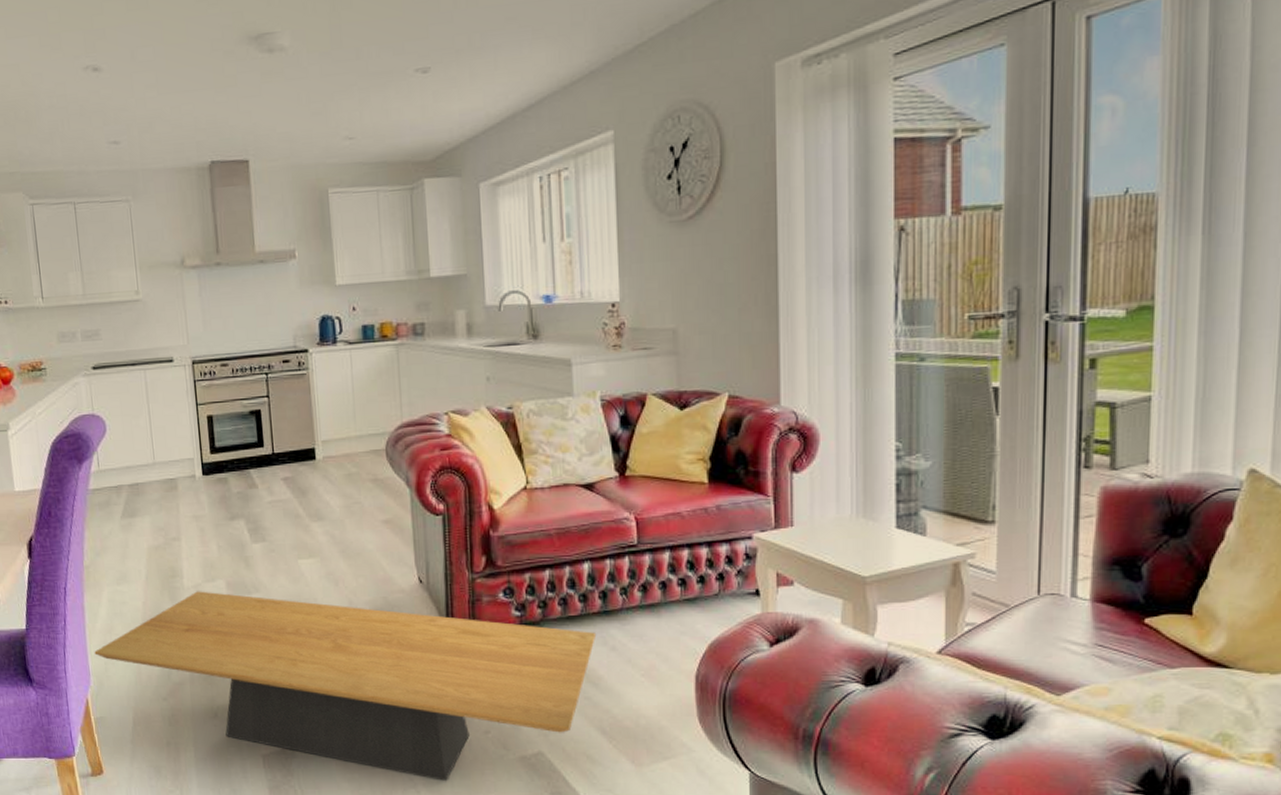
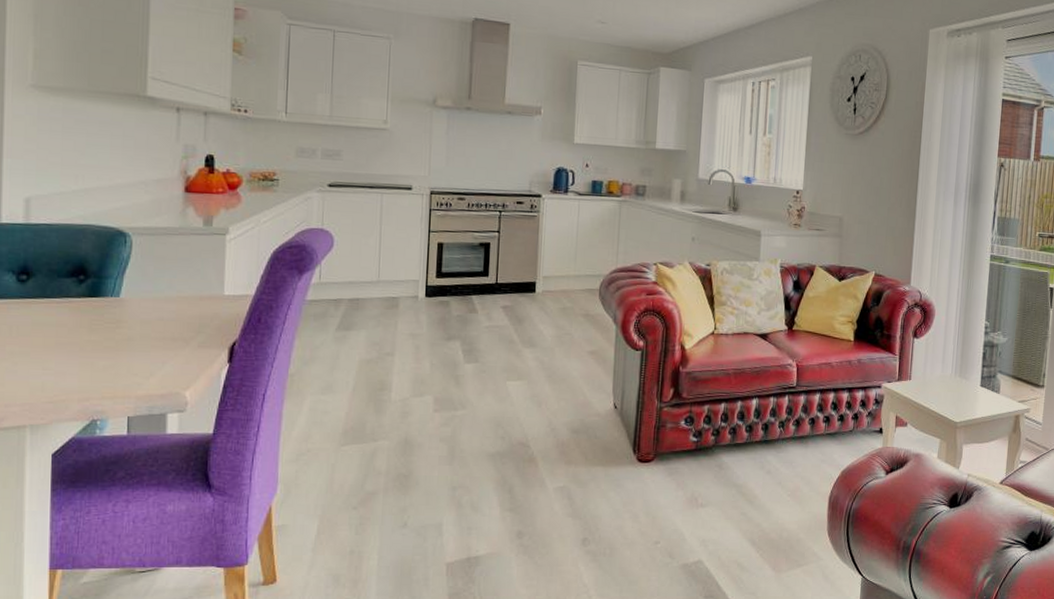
coffee table: present [94,591,597,781] -> none [286,405,757,586]

